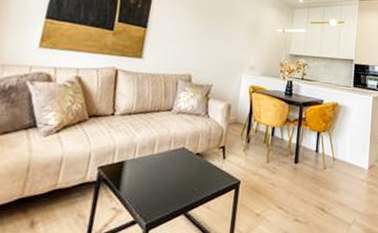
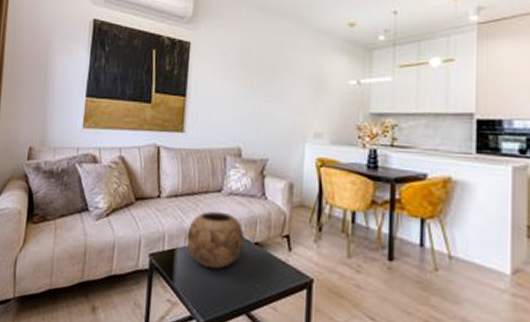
decorative bowl: none [135,127,189,178] -> present [186,211,245,269]

